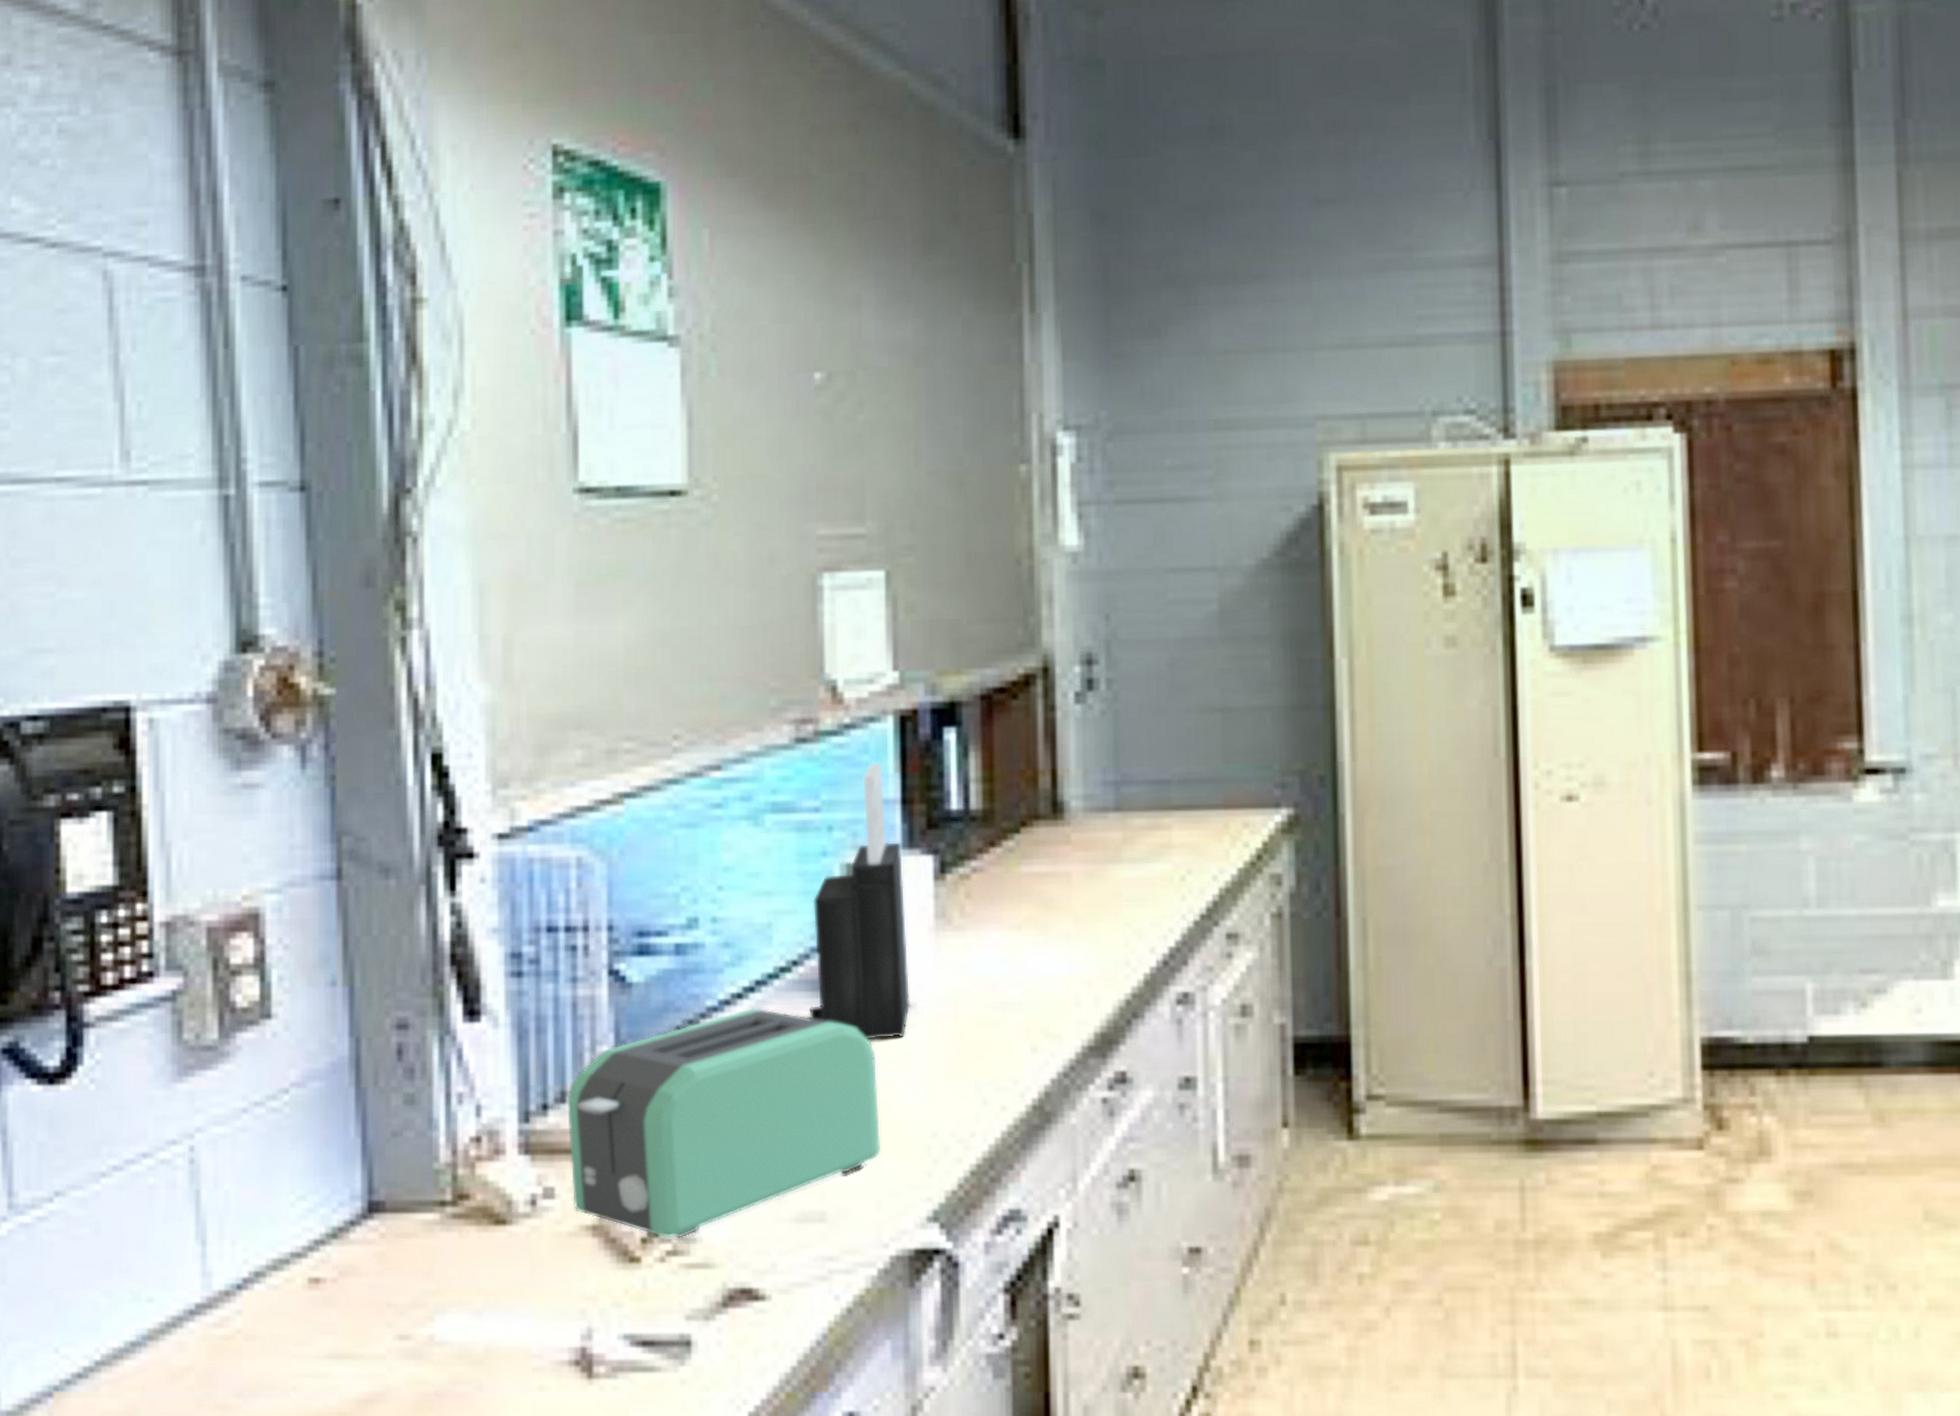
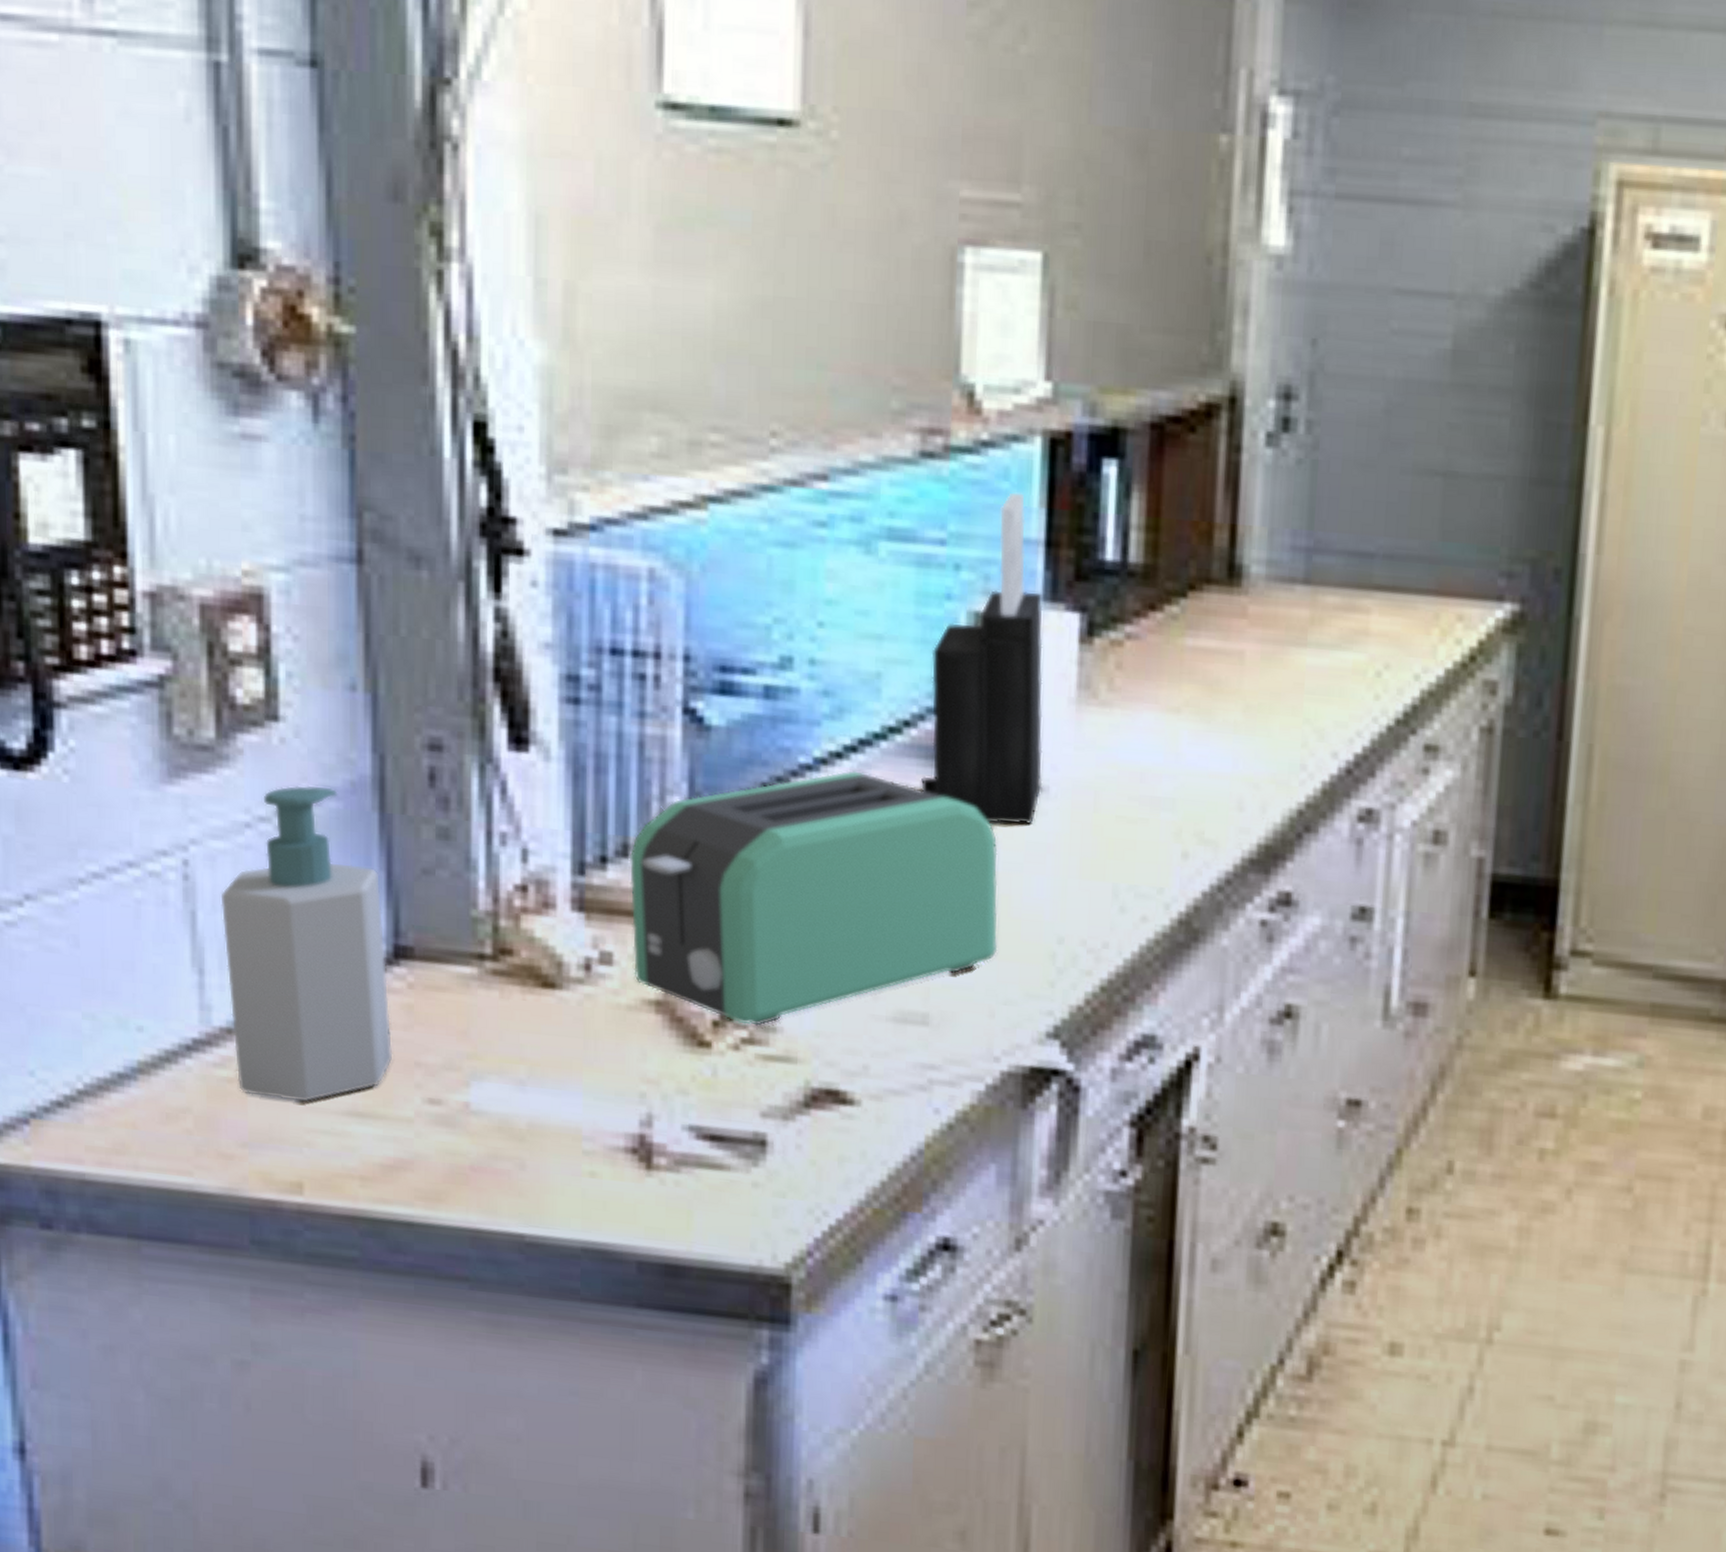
soap bottle: none [221,1070,368,1350] -> present [220,785,393,1102]

